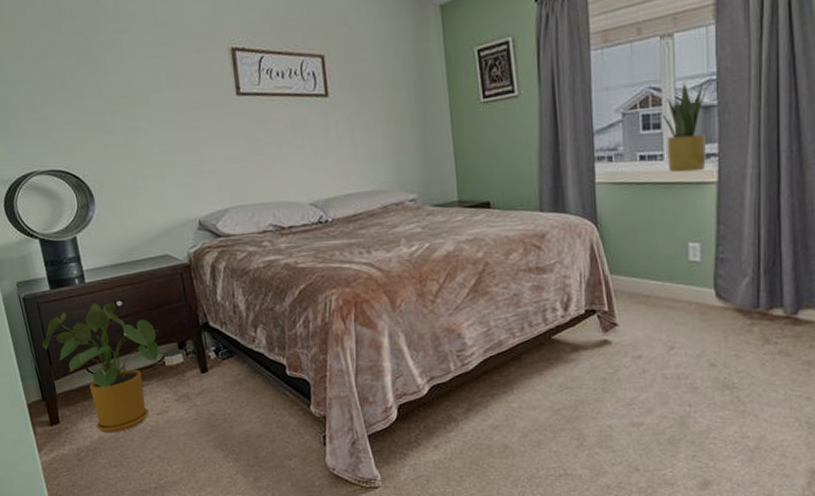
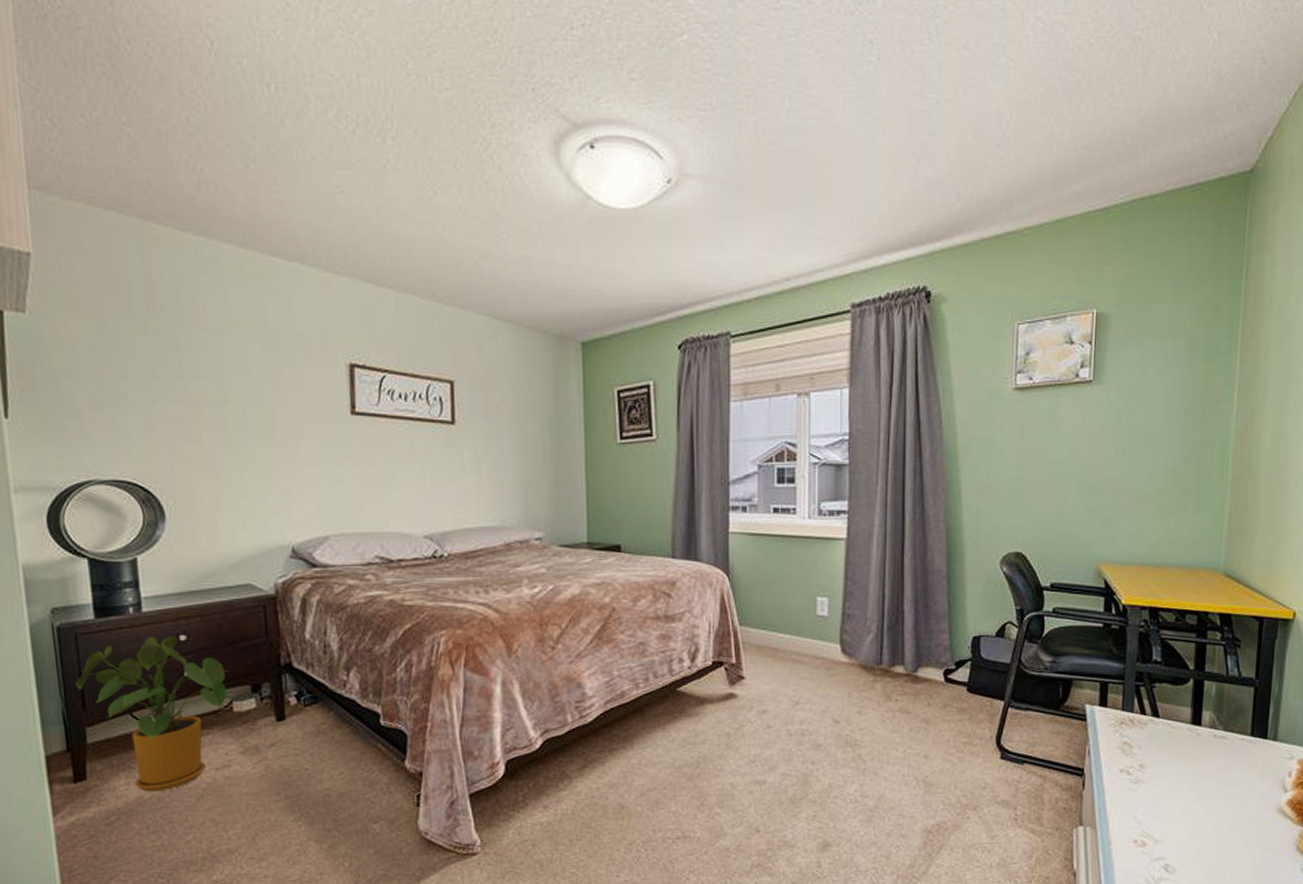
planter: present [659,82,707,173] -> none [794,439,840,527]

